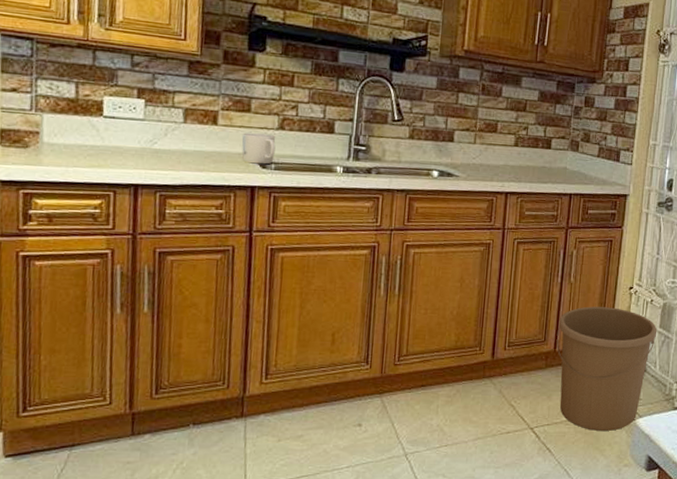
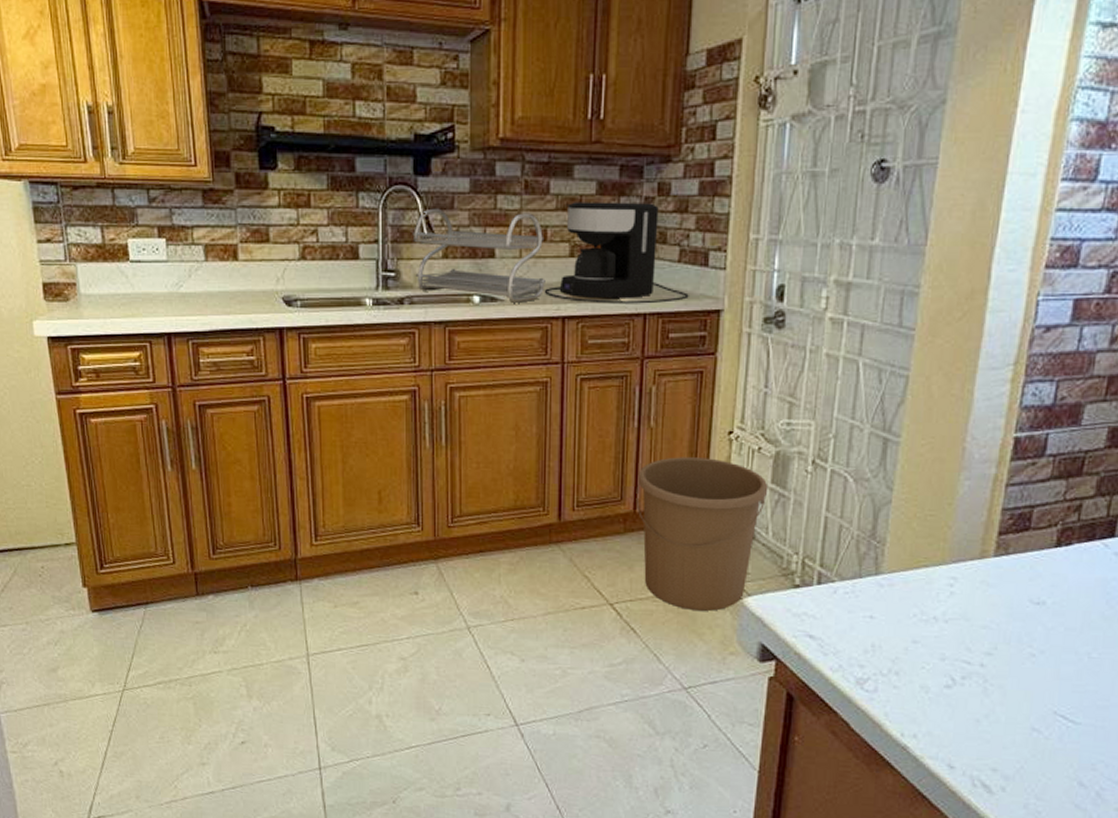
mug: present [241,132,276,165] -> none [263,266,299,302]
dish rack: none [383,98,495,179] -> present [412,208,545,303]
coffee maker: none [492,104,604,187] -> present [544,202,689,304]

